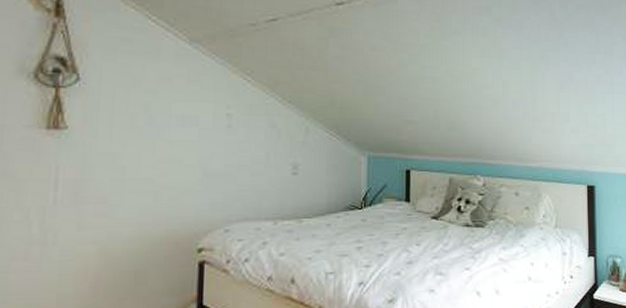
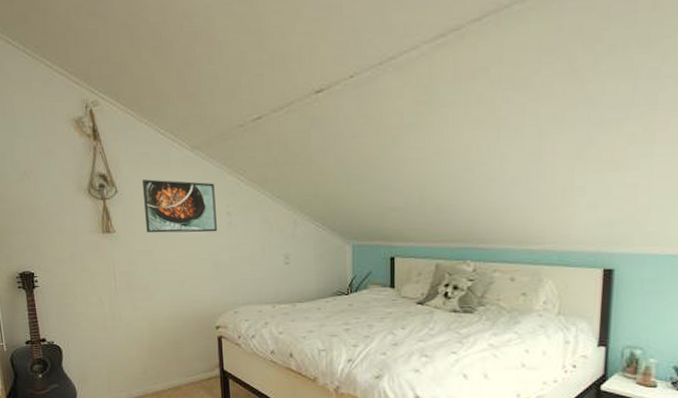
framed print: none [115,69,214,135] -> present [142,179,217,233]

